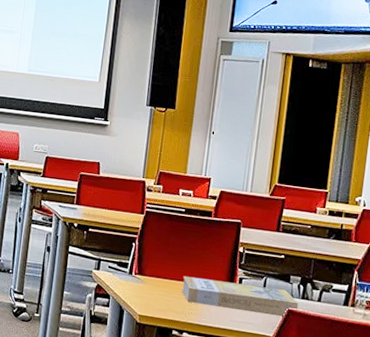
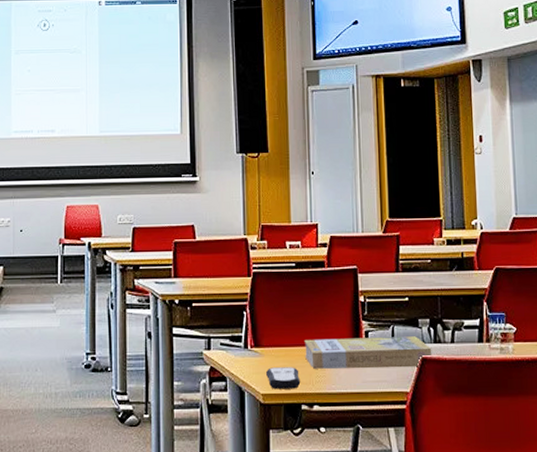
remote control: none [144,294,175,316] -> present [265,367,301,390]

